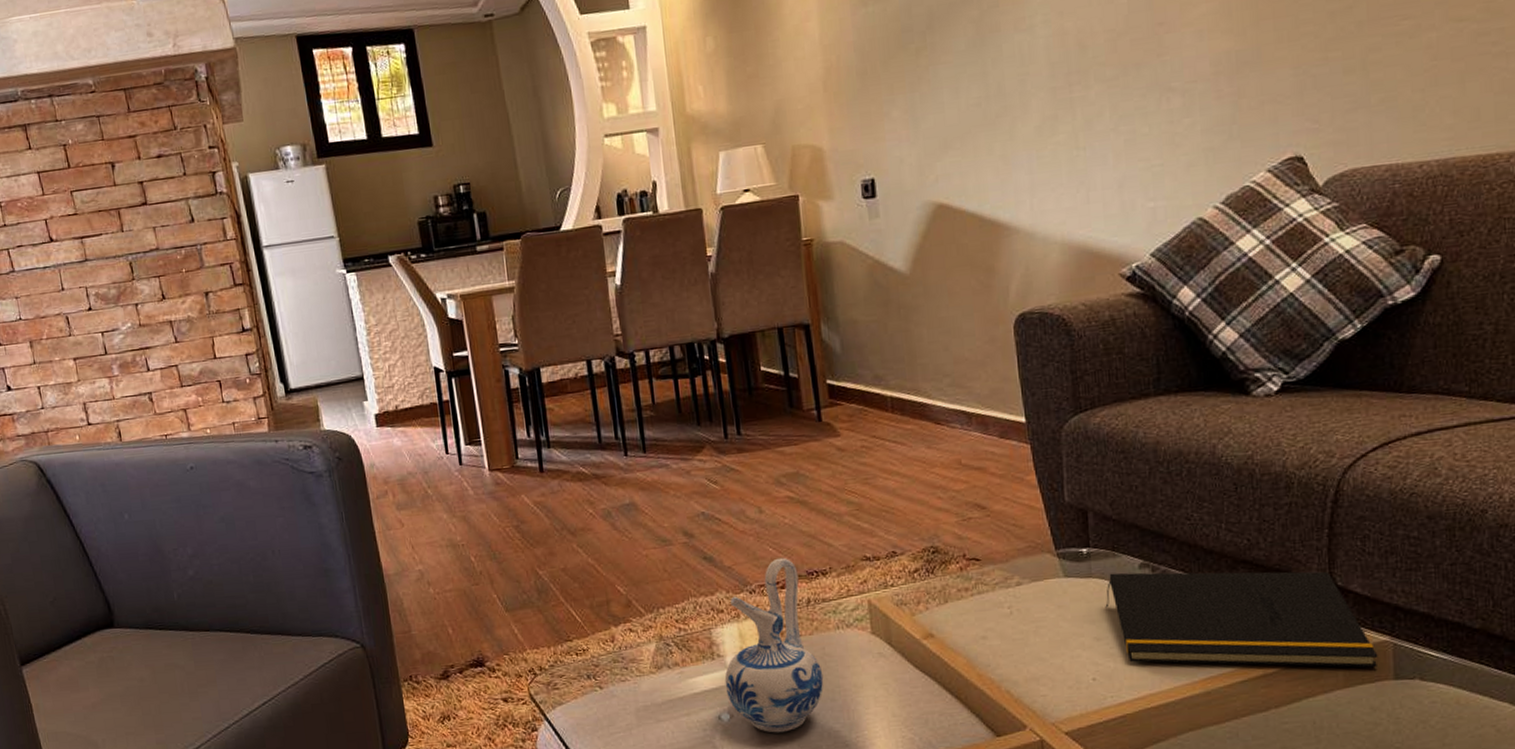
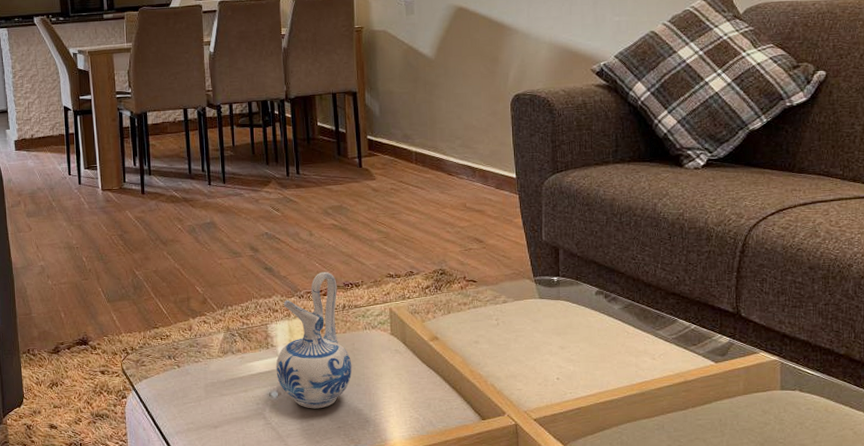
notepad: present [1105,571,1378,668] -> none [569,297,770,380]

